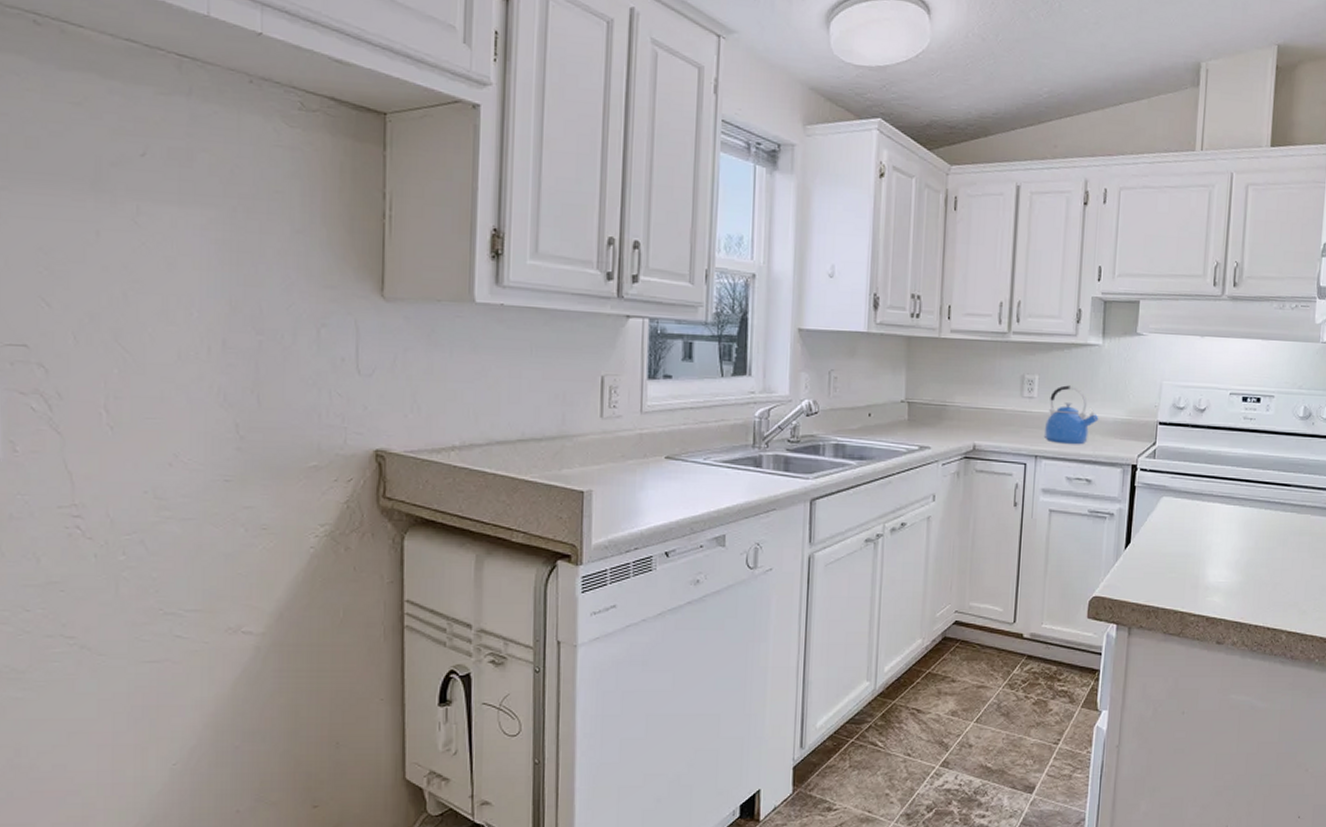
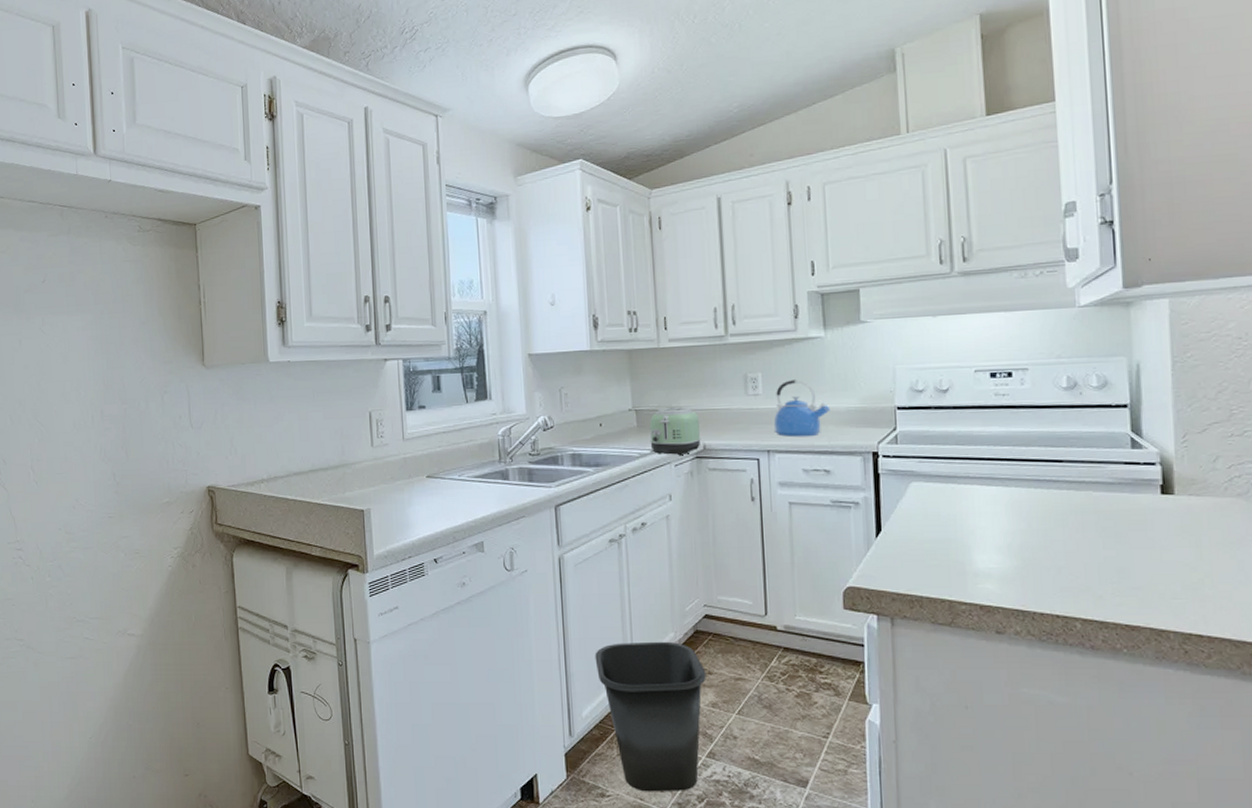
waste bin: none [836,648,949,804] -> present [595,641,706,792]
toaster: none [919,403,973,455] -> present [650,407,701,456]

